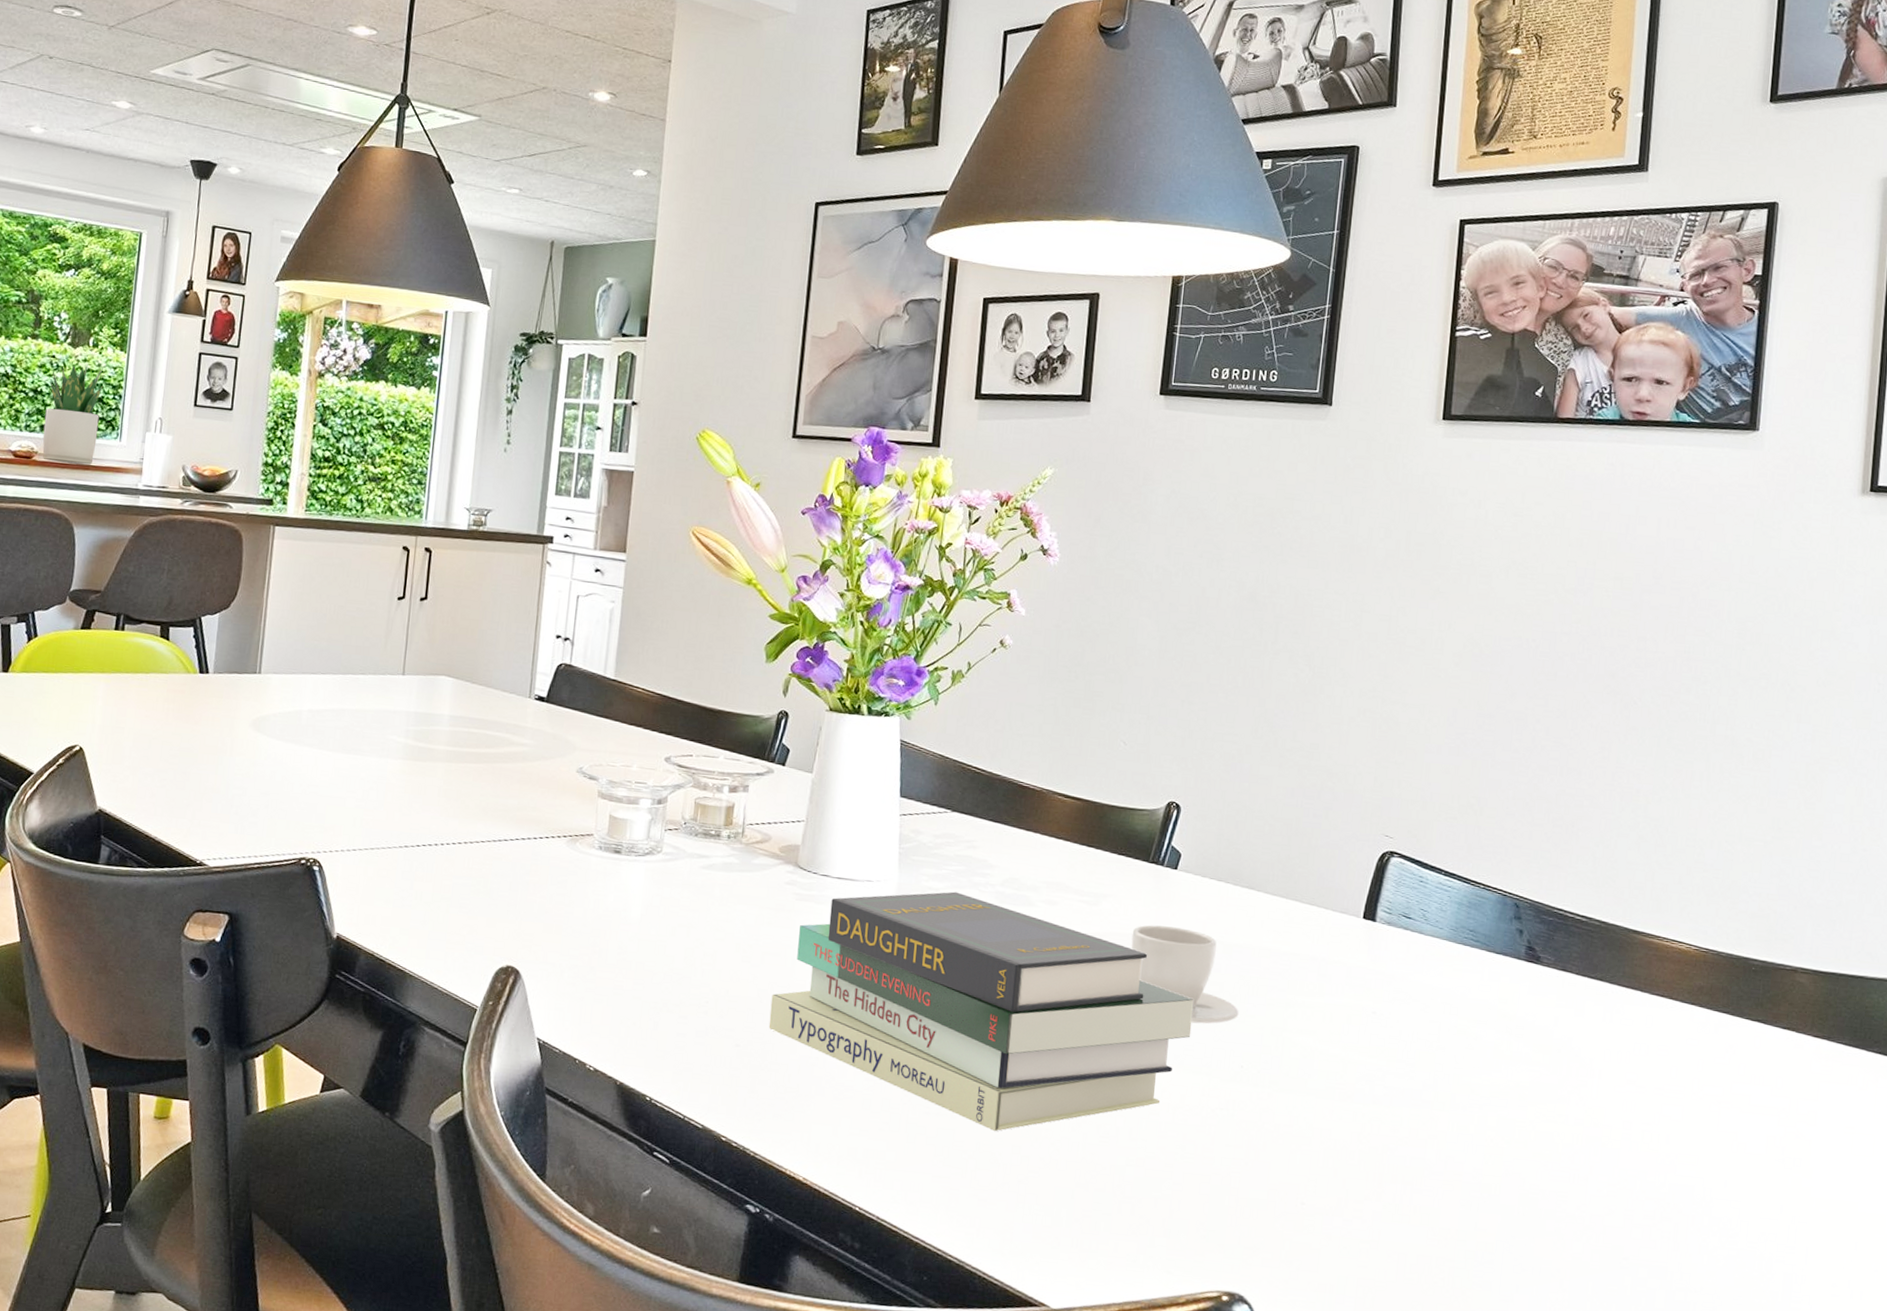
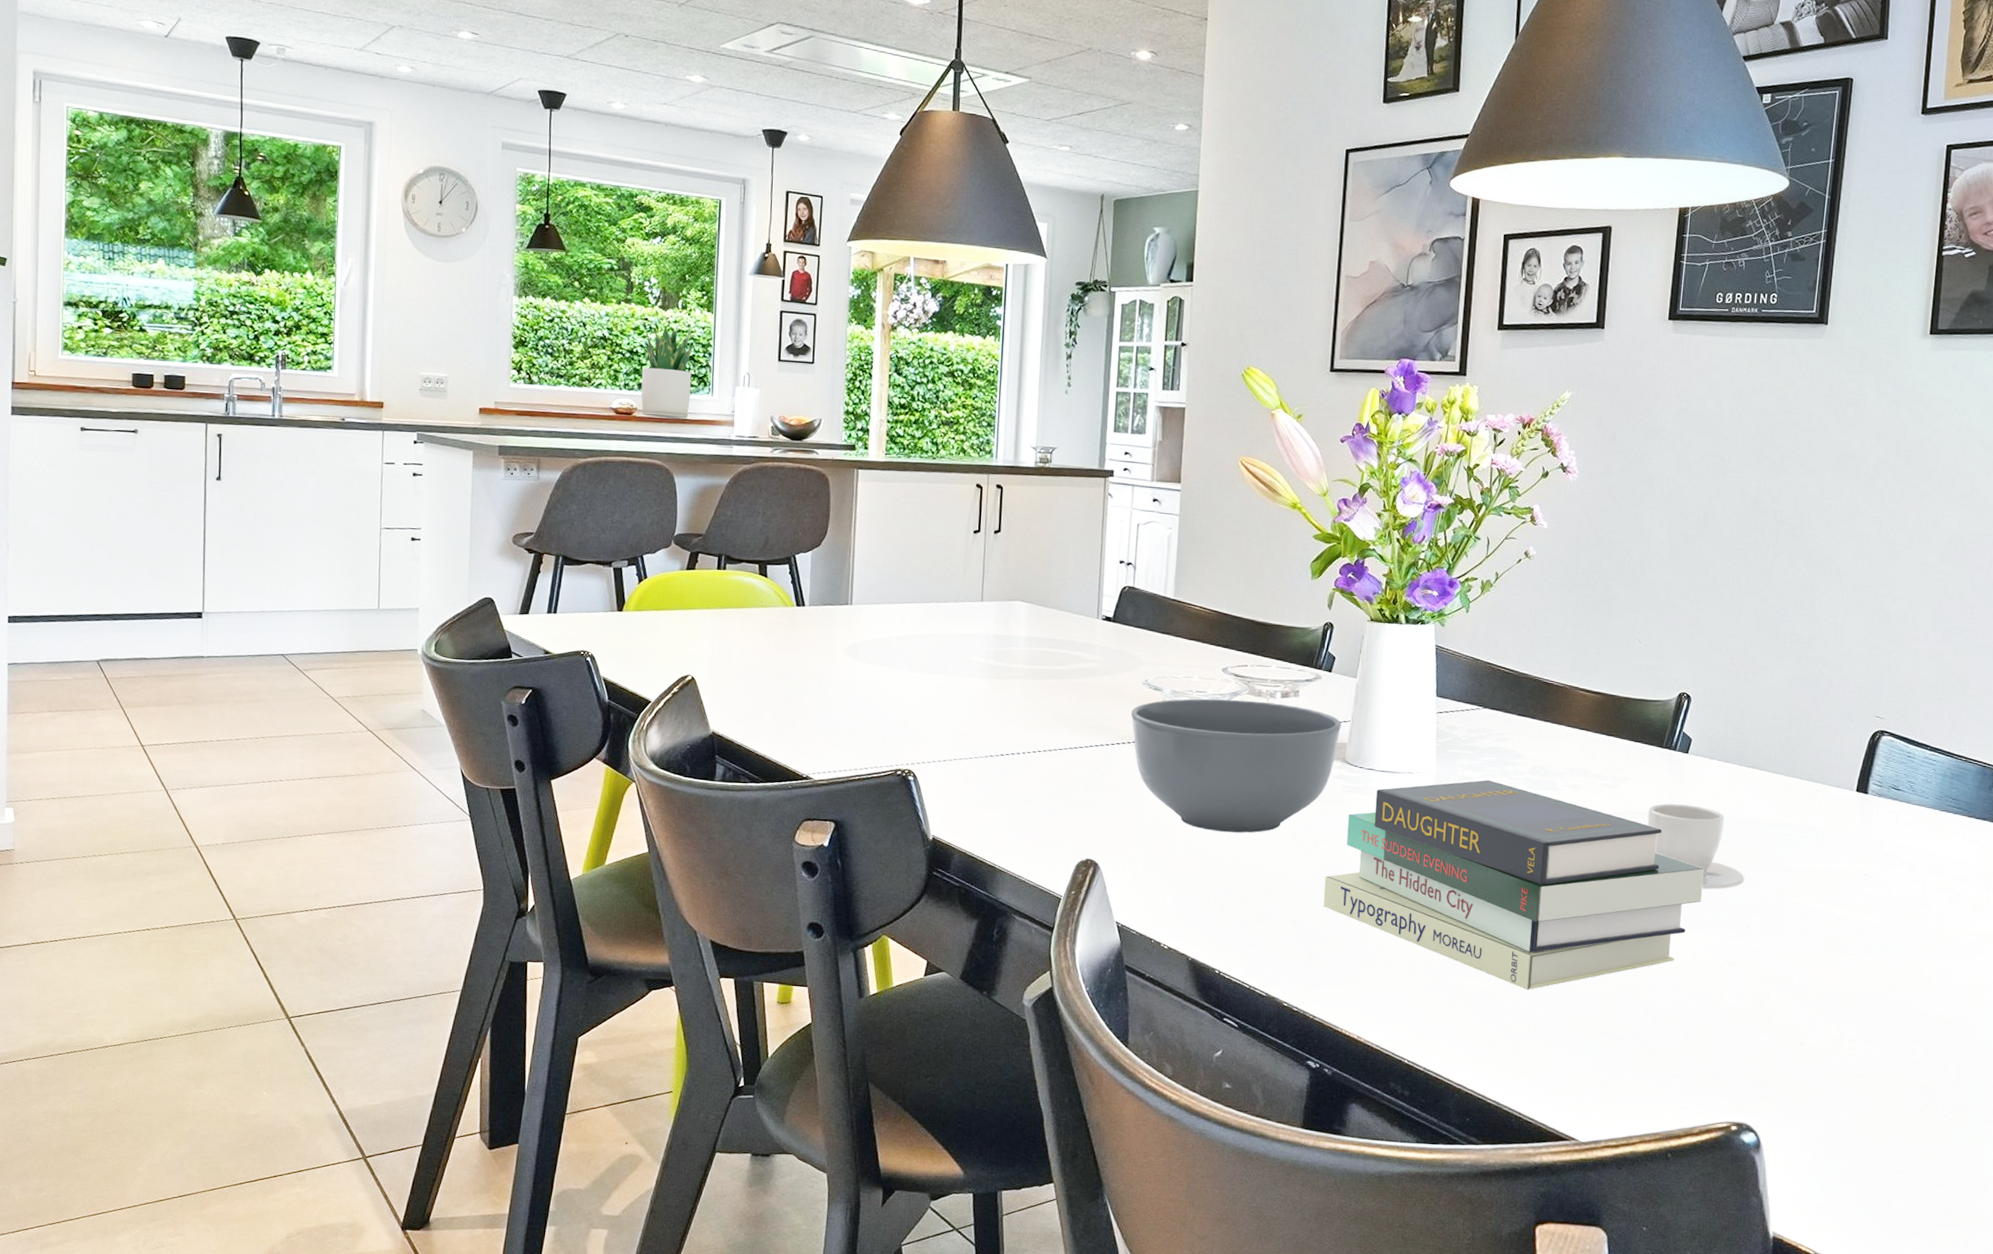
bowl: none [562,790,795,943] -> present [1130,698,1341,833]

